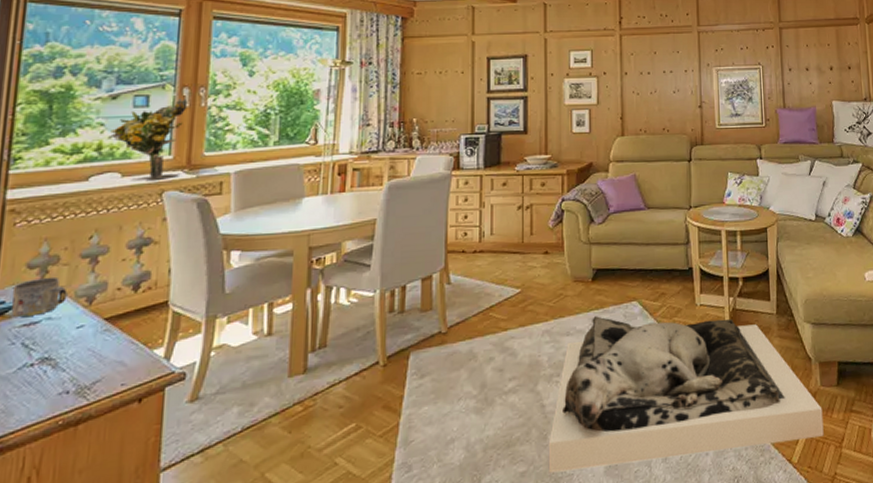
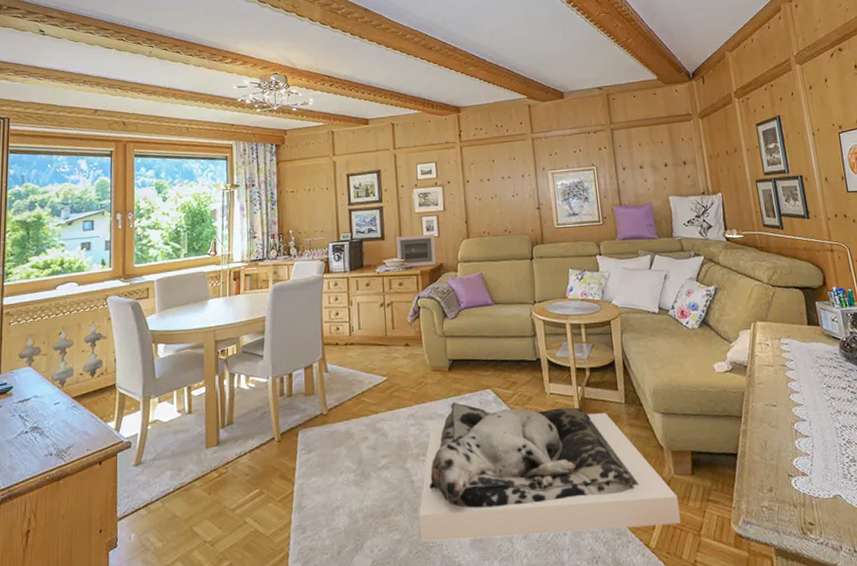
mug: present [11,276,68,318] -> none [10,364,47,396]
bouquet: present [108,98,188,181] -> none [67,222,120,289]
picture frame: none [540,130,586,167] -> present [396,234,437,268]

